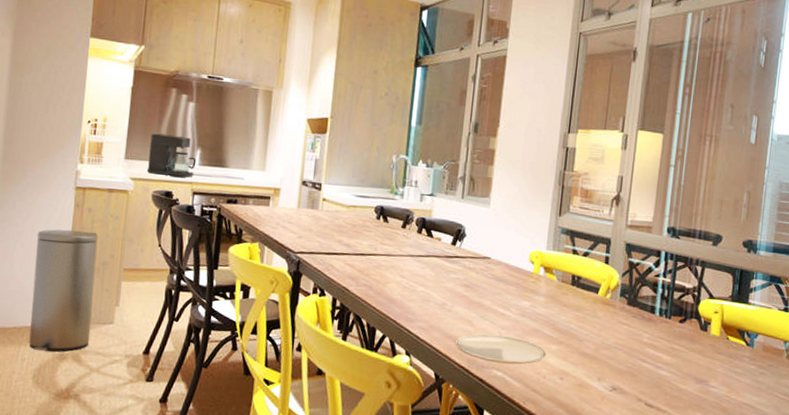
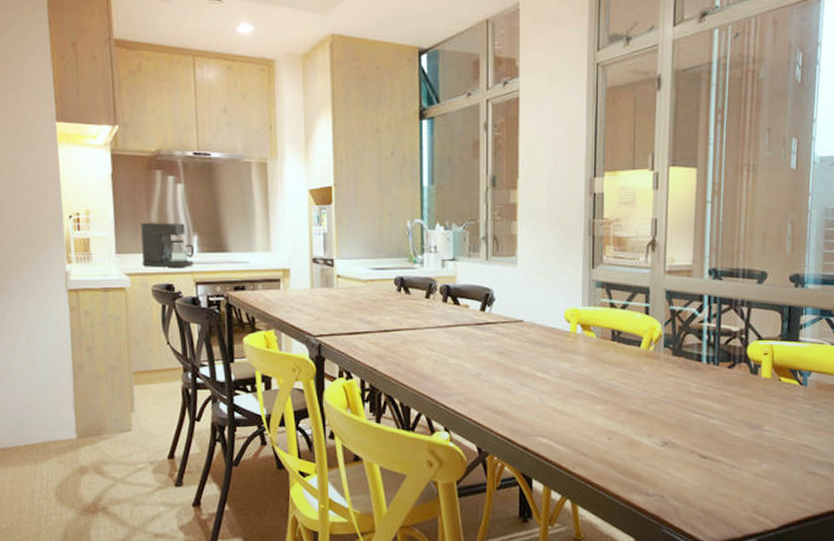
pedal bin: present [29,229,99,352] -> none [34,336,109,467]
plate: present [455,334,547,365] -> none [495,401,592,429]

